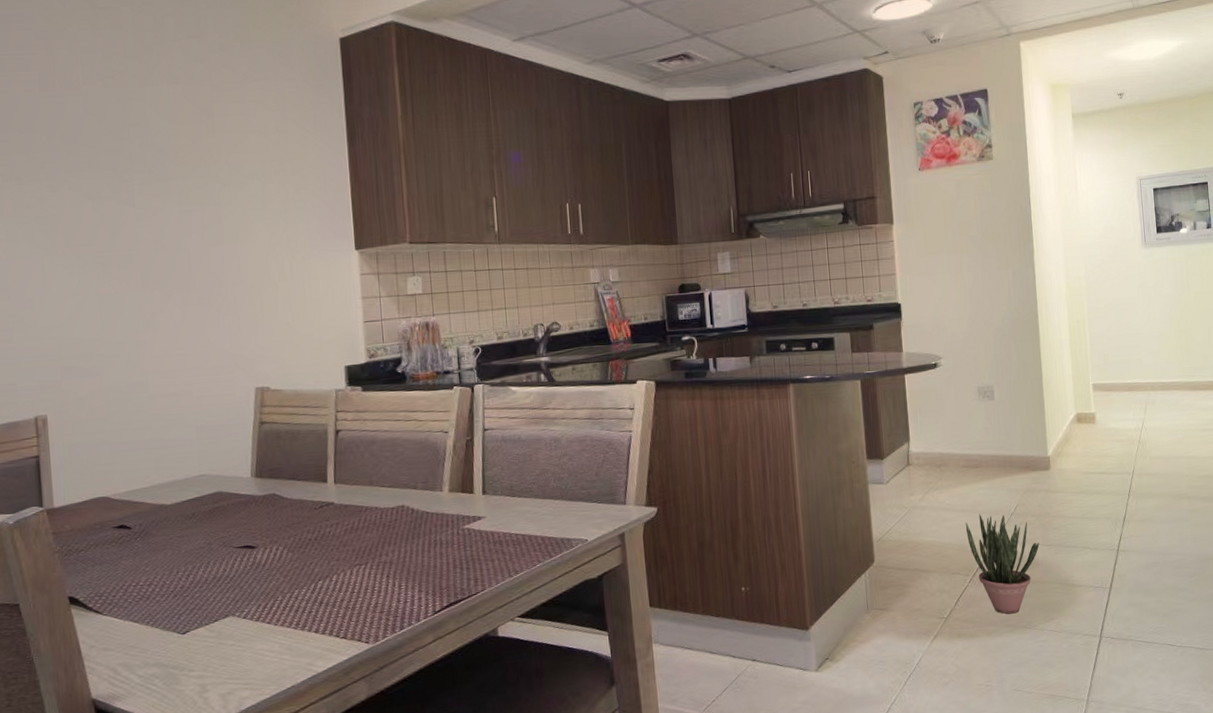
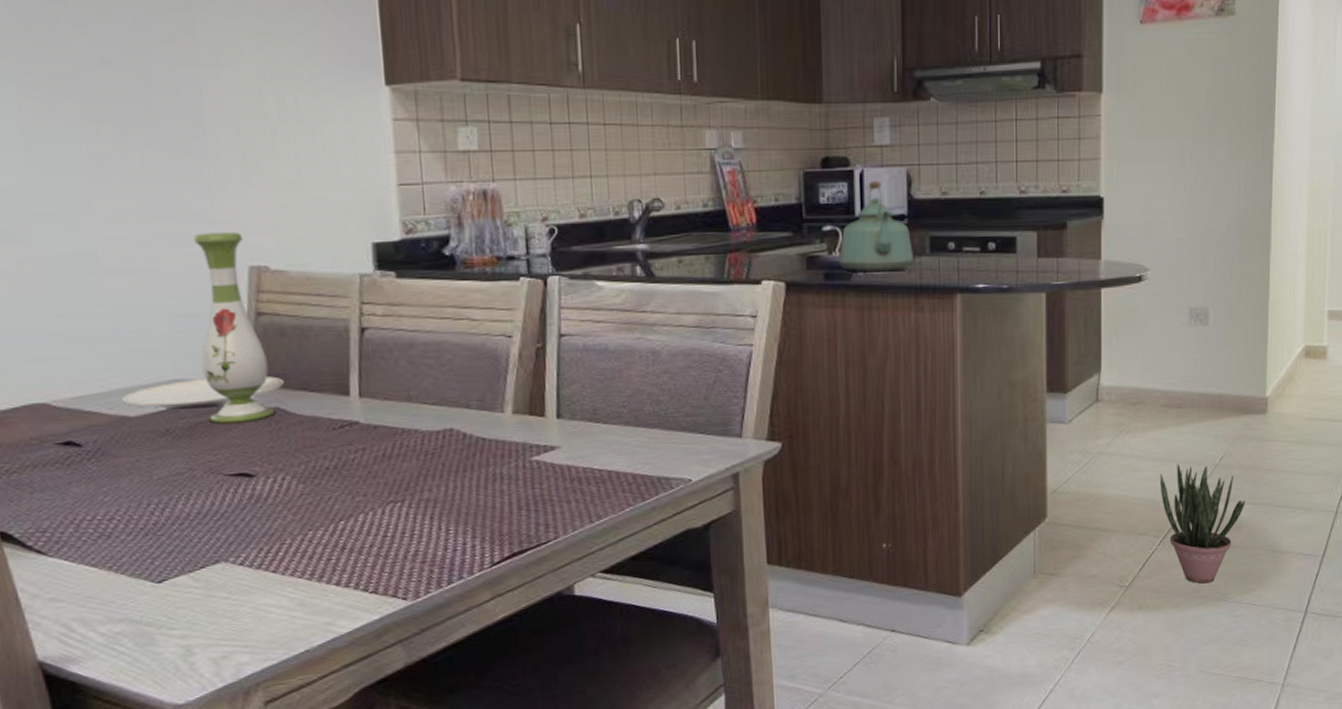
plate: none [161,470,280,498] -> present [122,376,285,410]
vase: none [216,363,273,509] -> present [193,232,276,425]
kettle: none [696,300,755,371] -> present [839,180,915,273]

